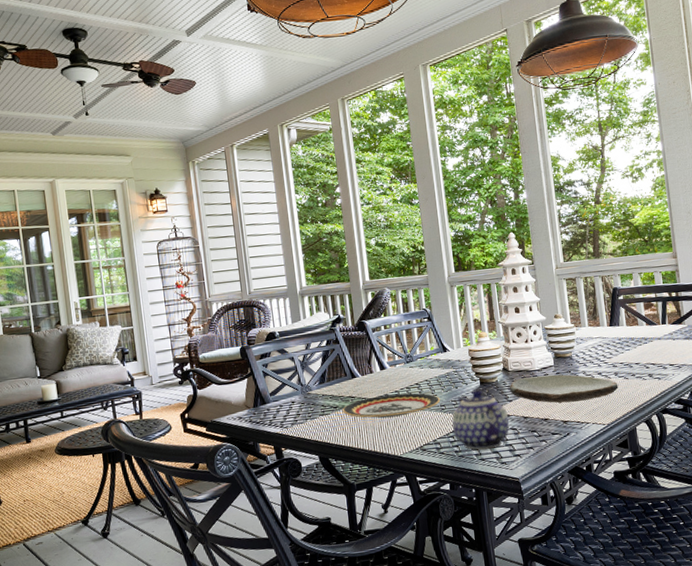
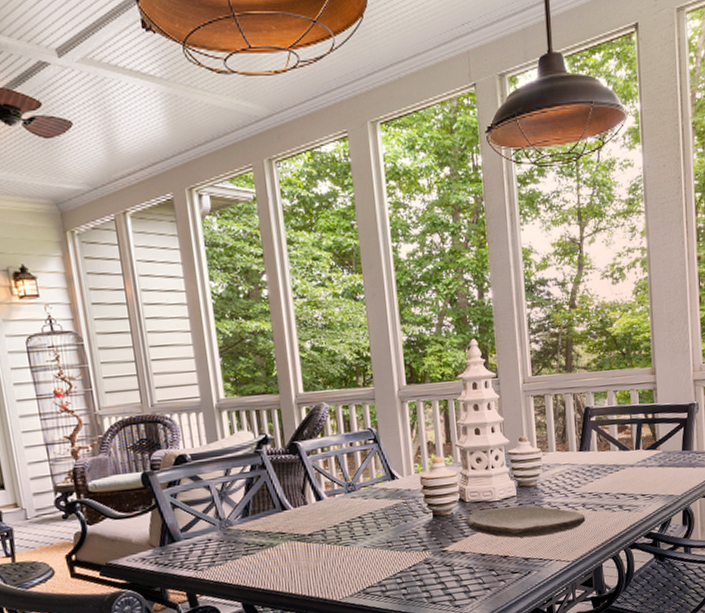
plate: present [342,393,441,419] -> none [269,527,387,558]
teapot: present [452,389,510,451] -> none [400,523,465,593]

